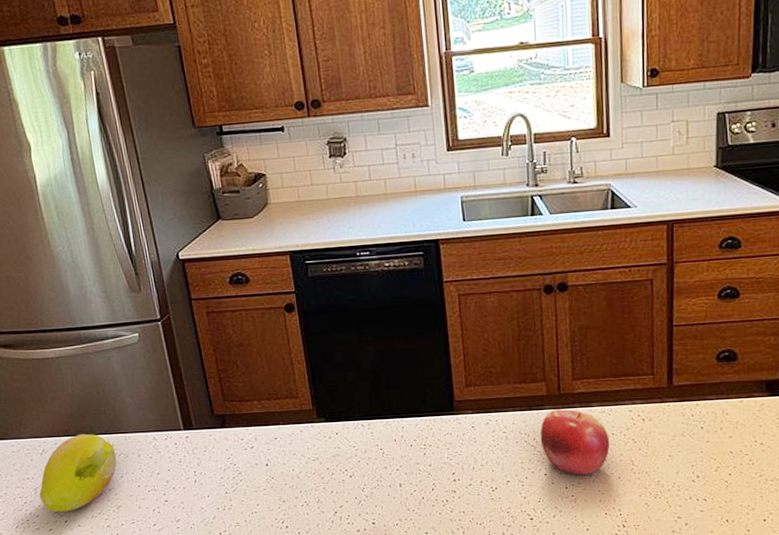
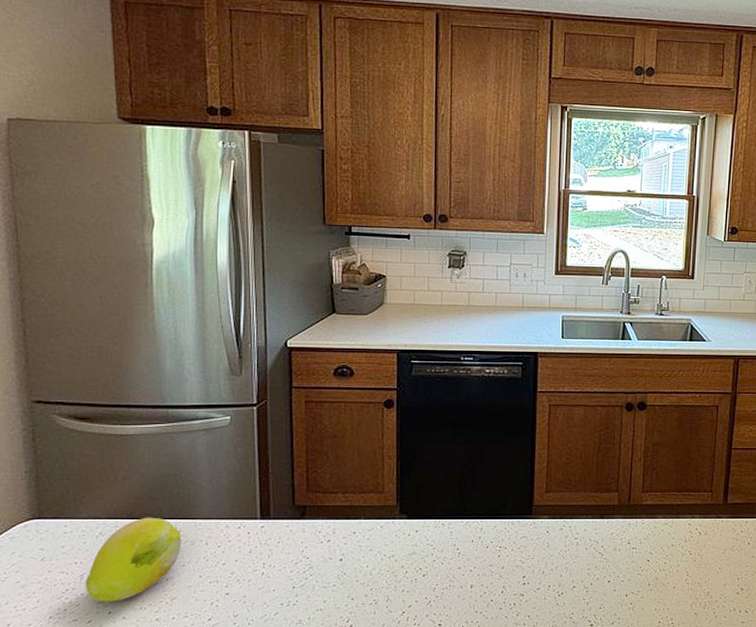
fruit: present [540,409,610,475] -> none [607,519,670,583]

